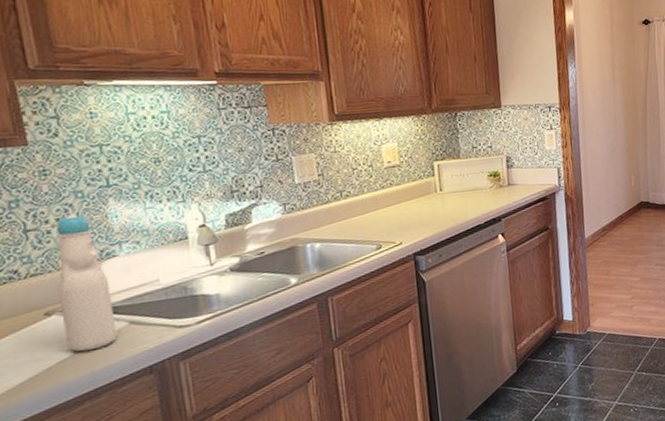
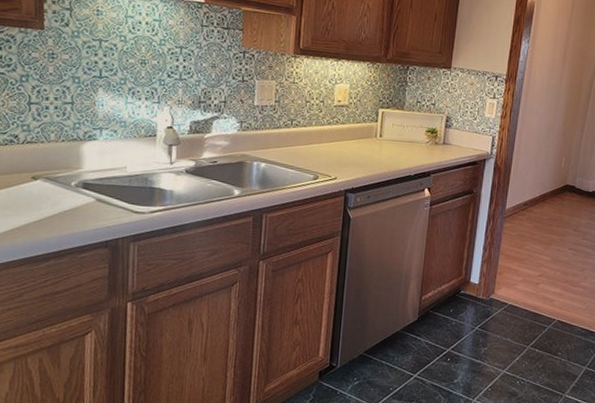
bottle: present [56,213,117,352] -> none [44,95,87,217]

